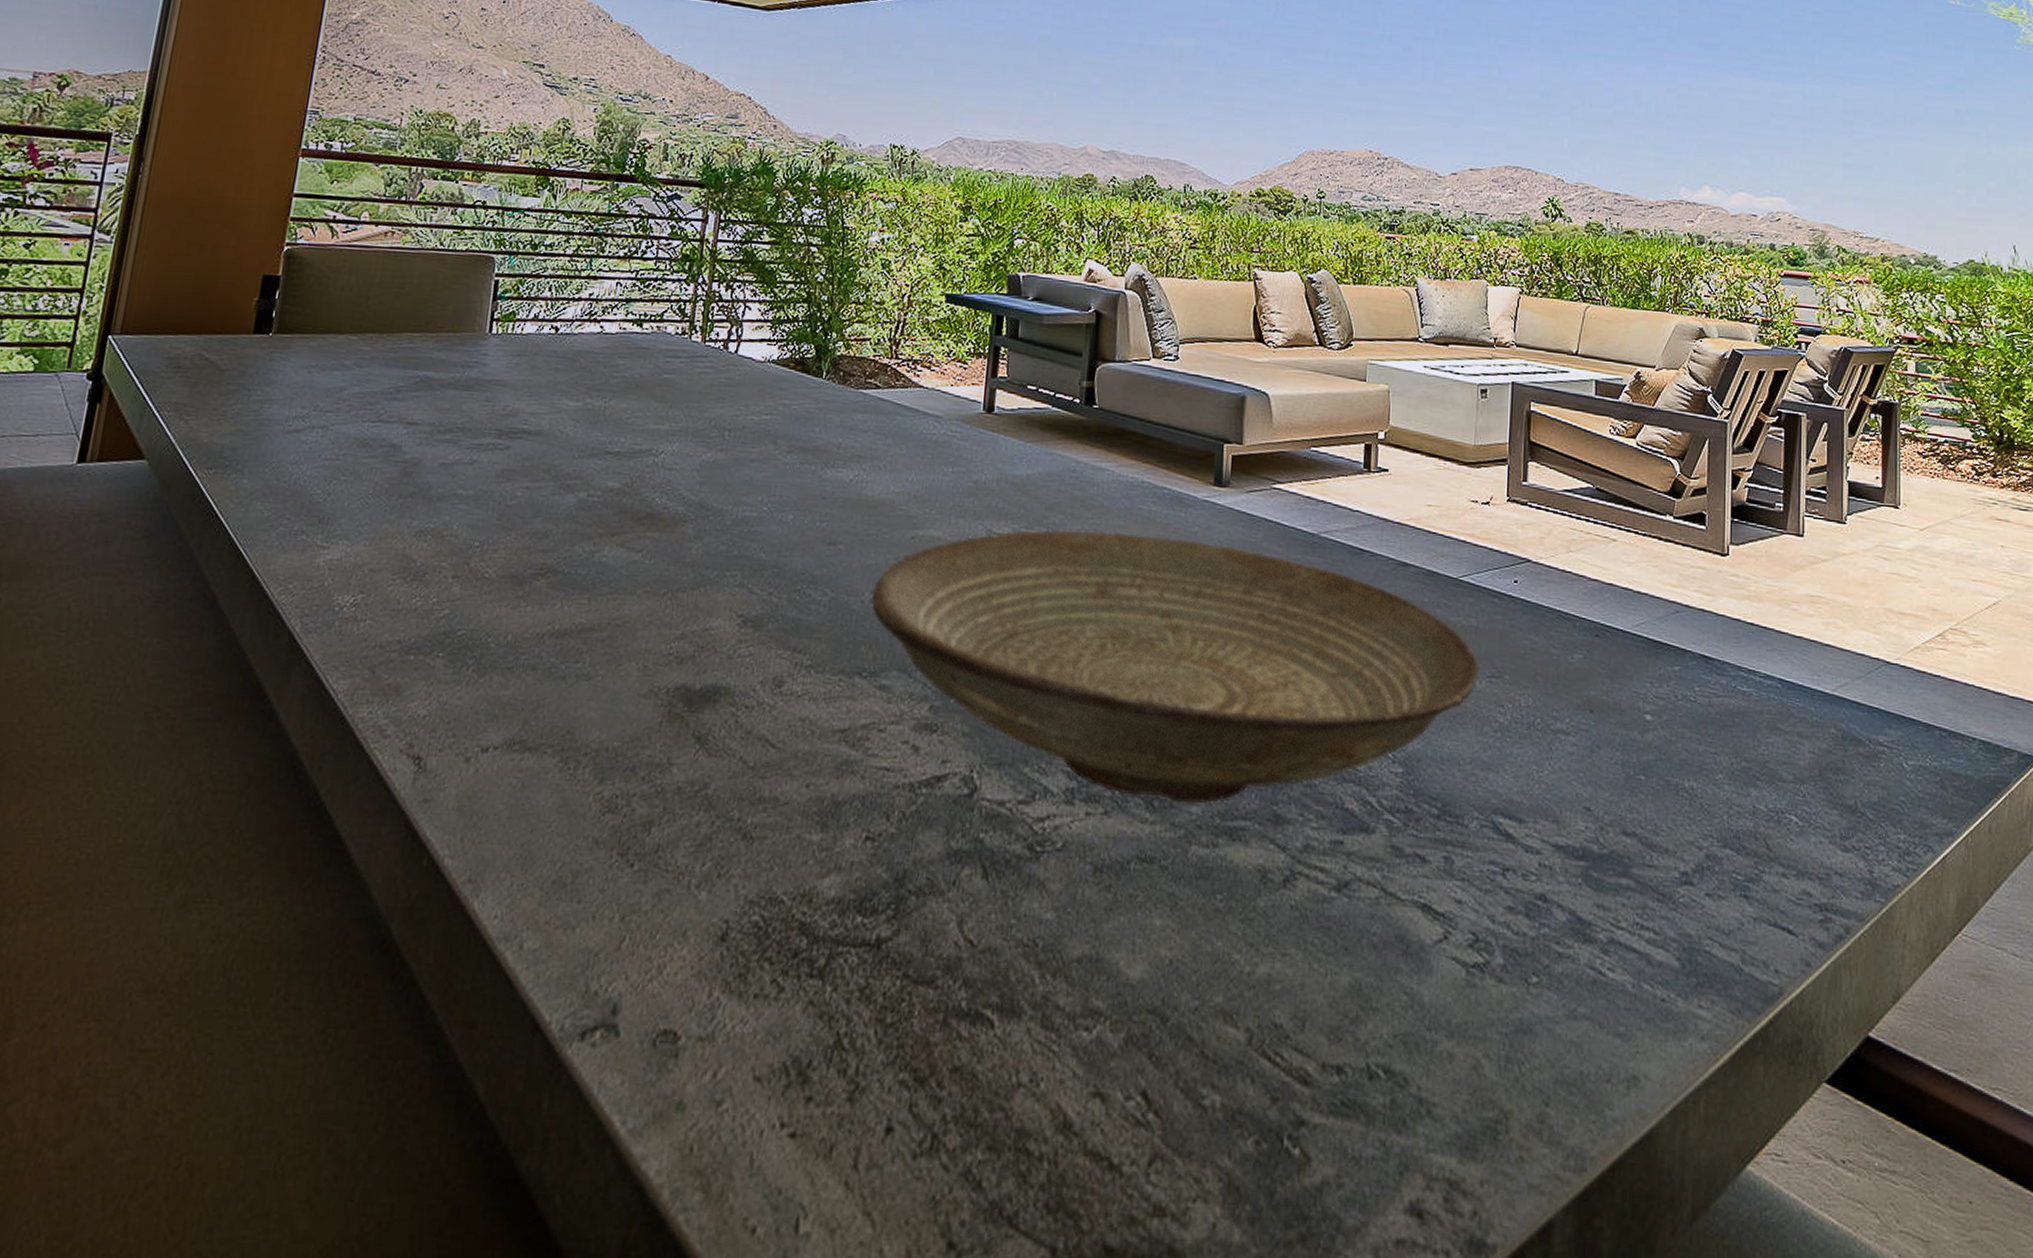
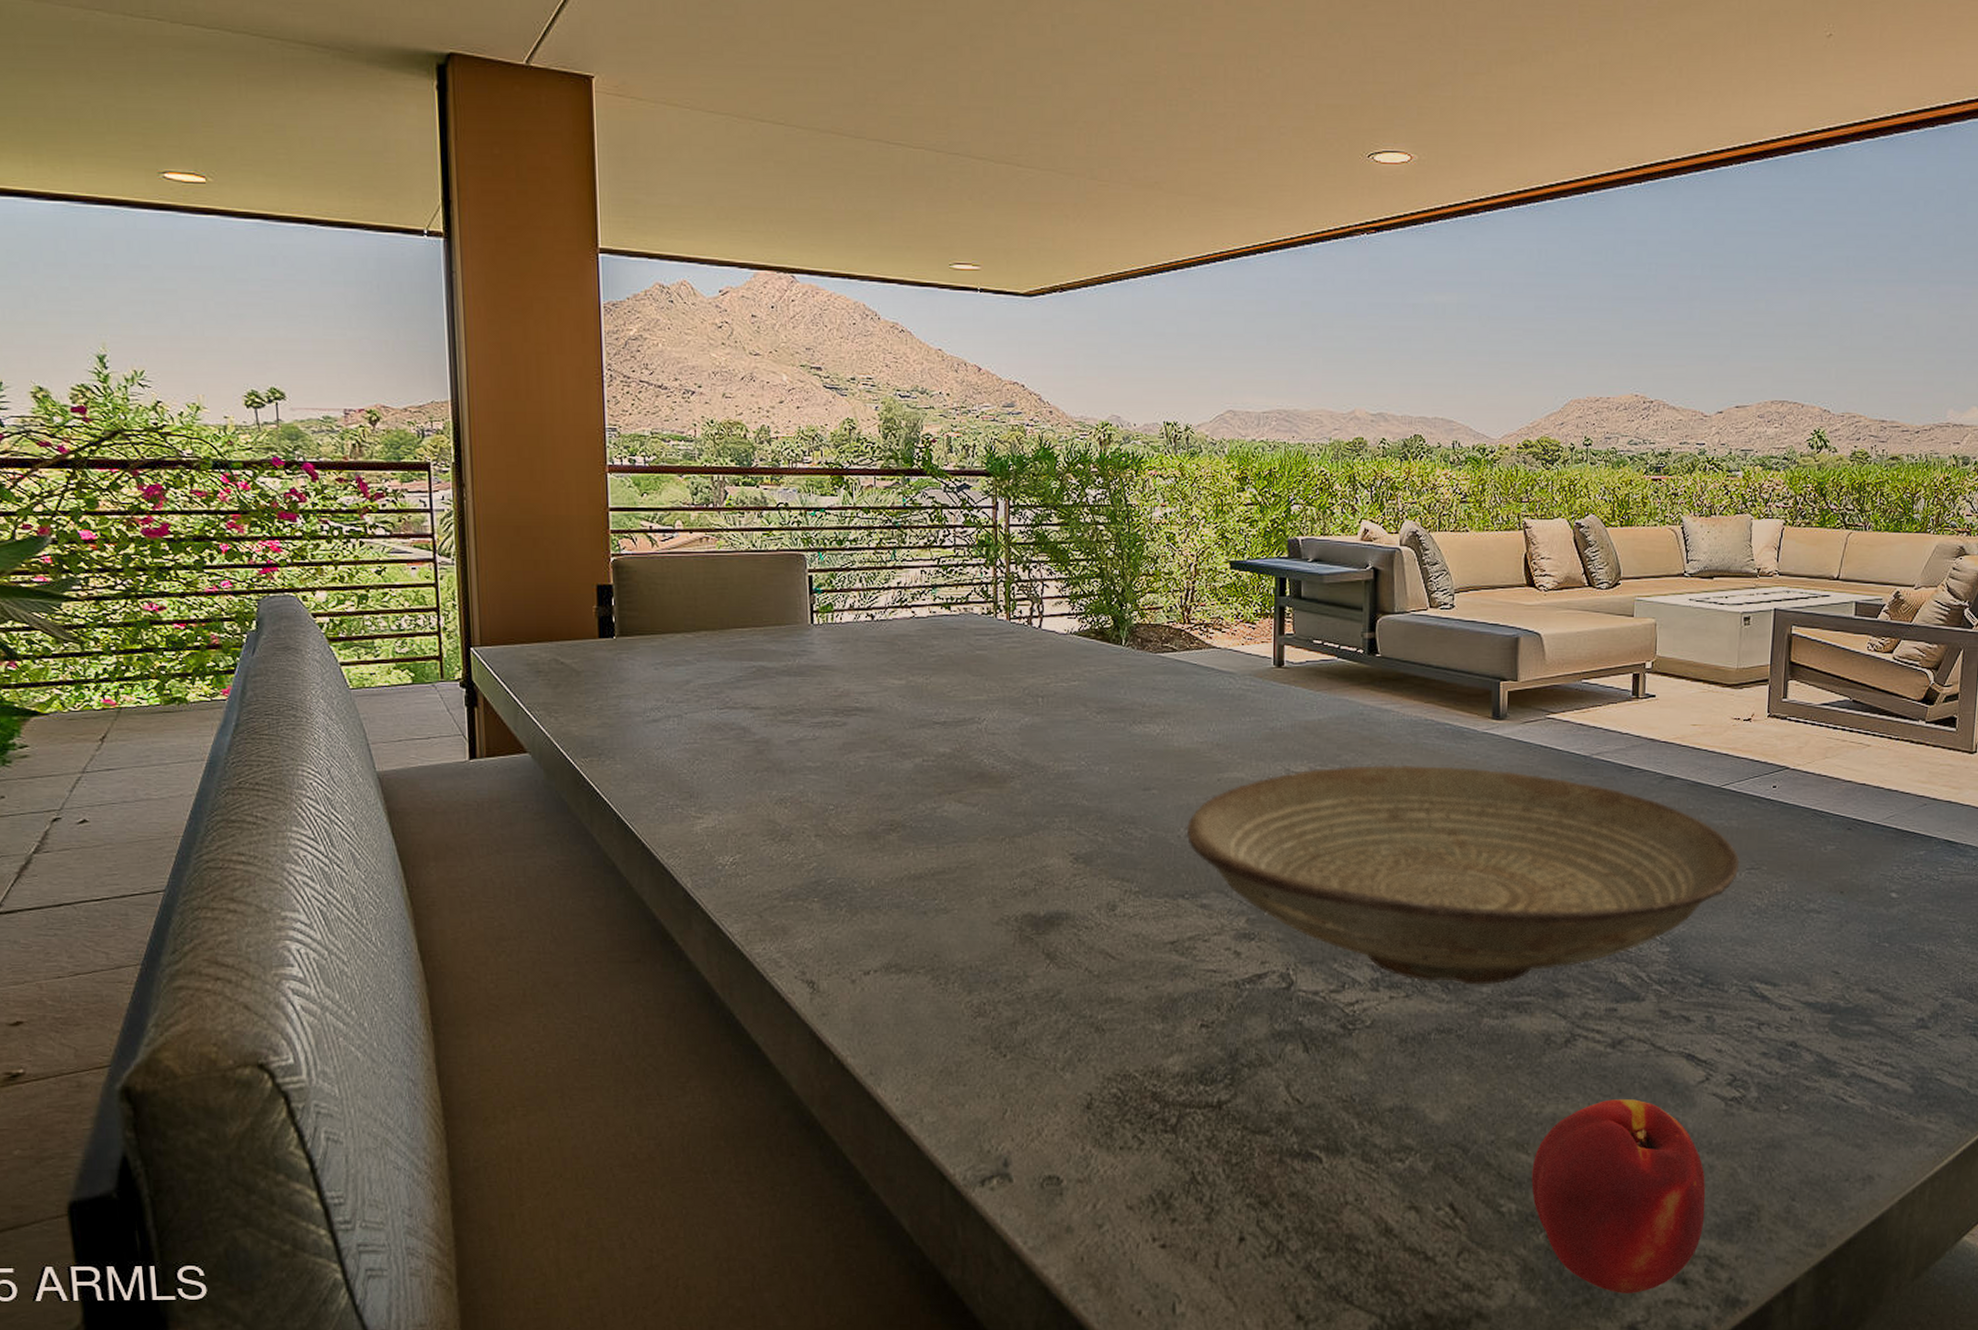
peach: none [1240,959,1445,1228] -> present [1531,1099,1706,1293]

